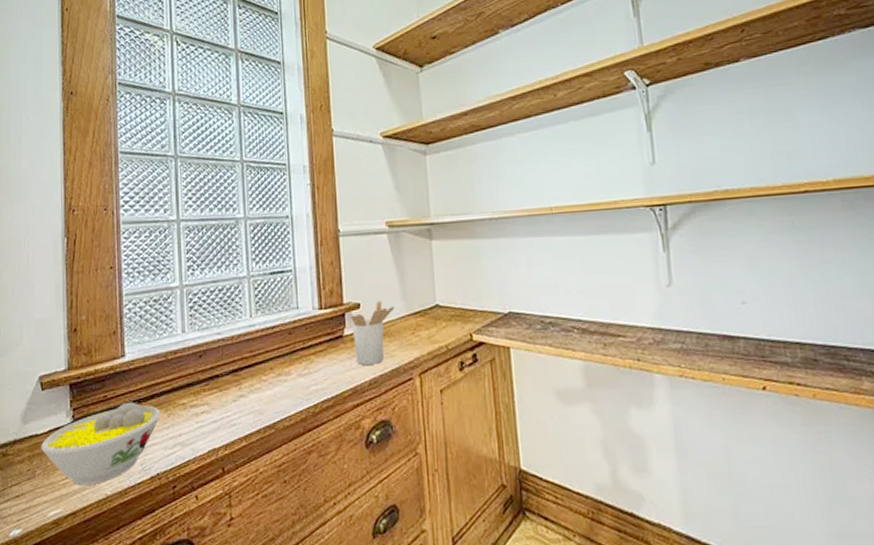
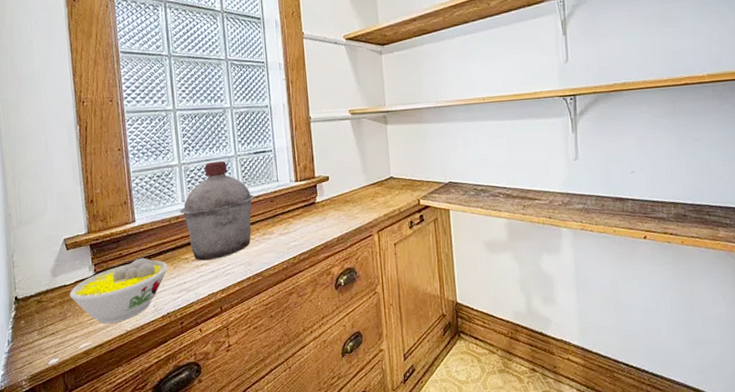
canister: none [178,282,269,407] -> present [179,160,255,261]
utensil holder: present [351,300,395,365] -> none [321,174,357,225]

